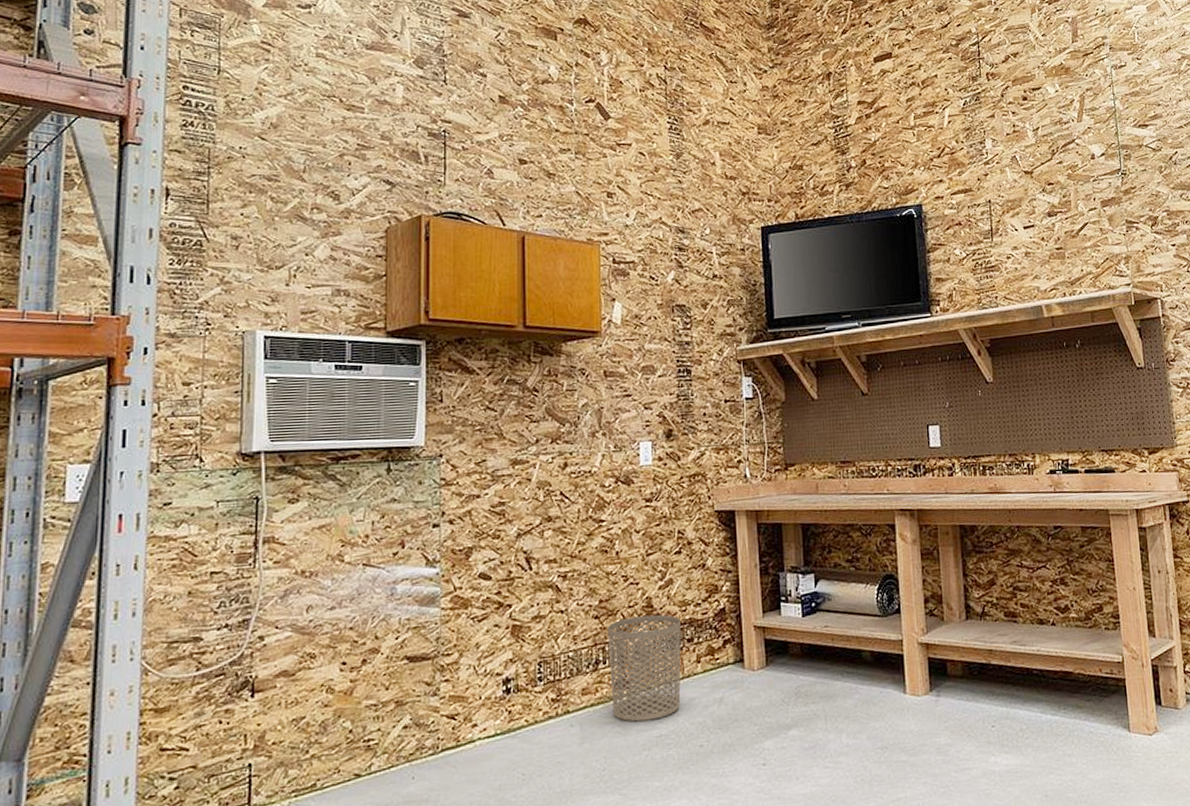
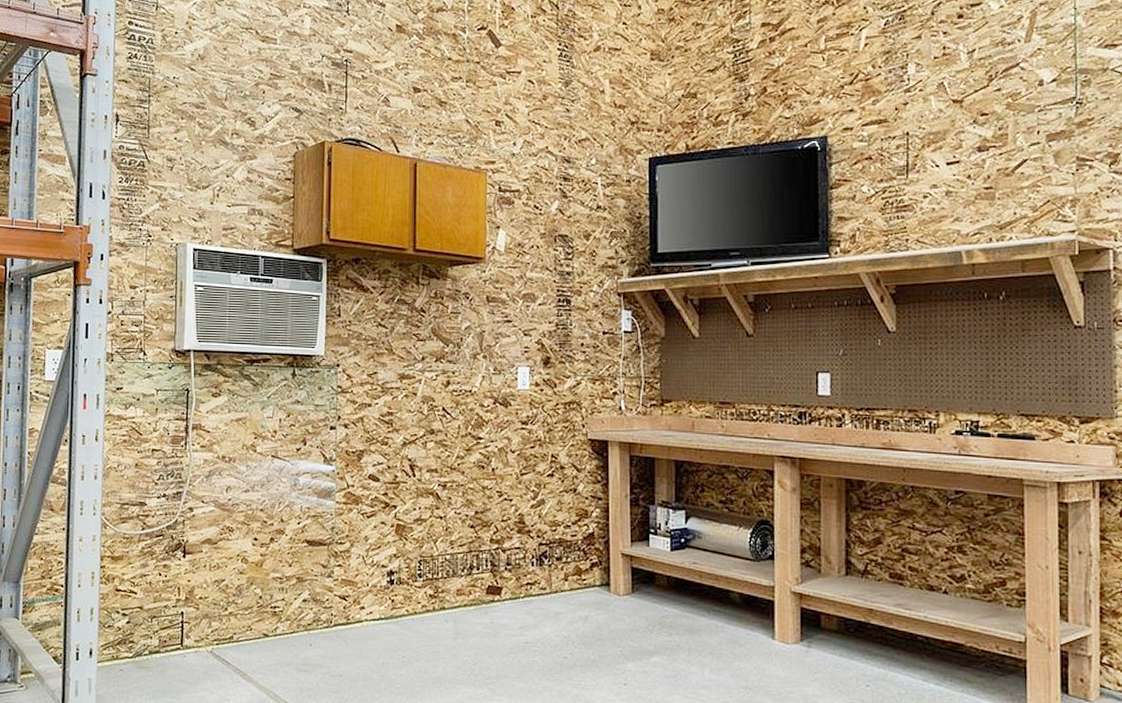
waste bin: present [607,614,681,722] -> none [482,530,550,627]

